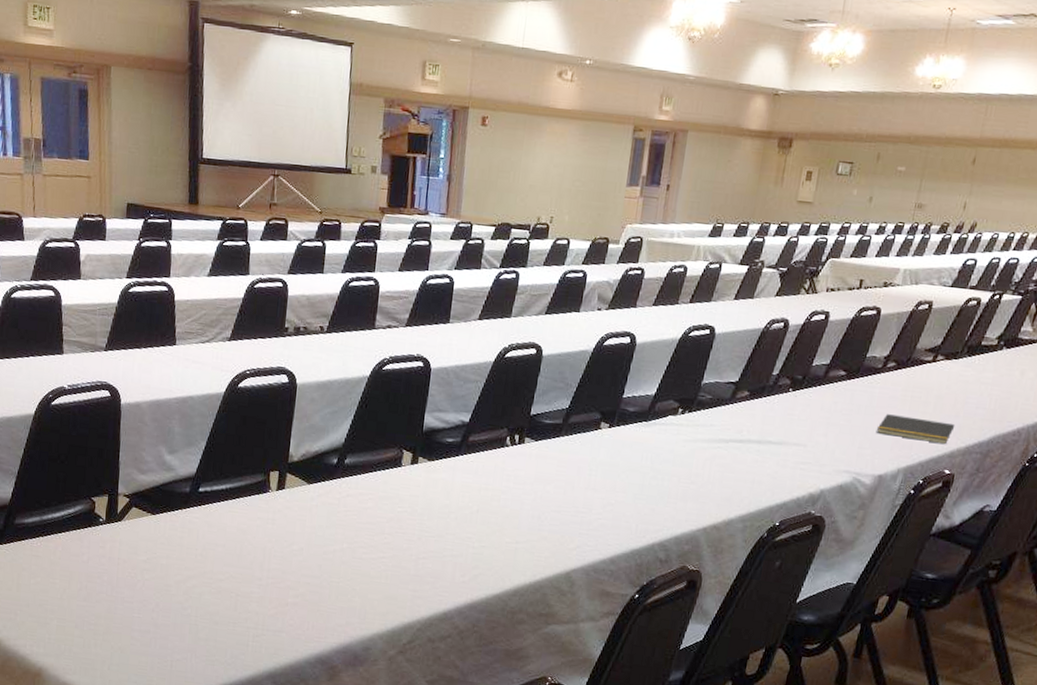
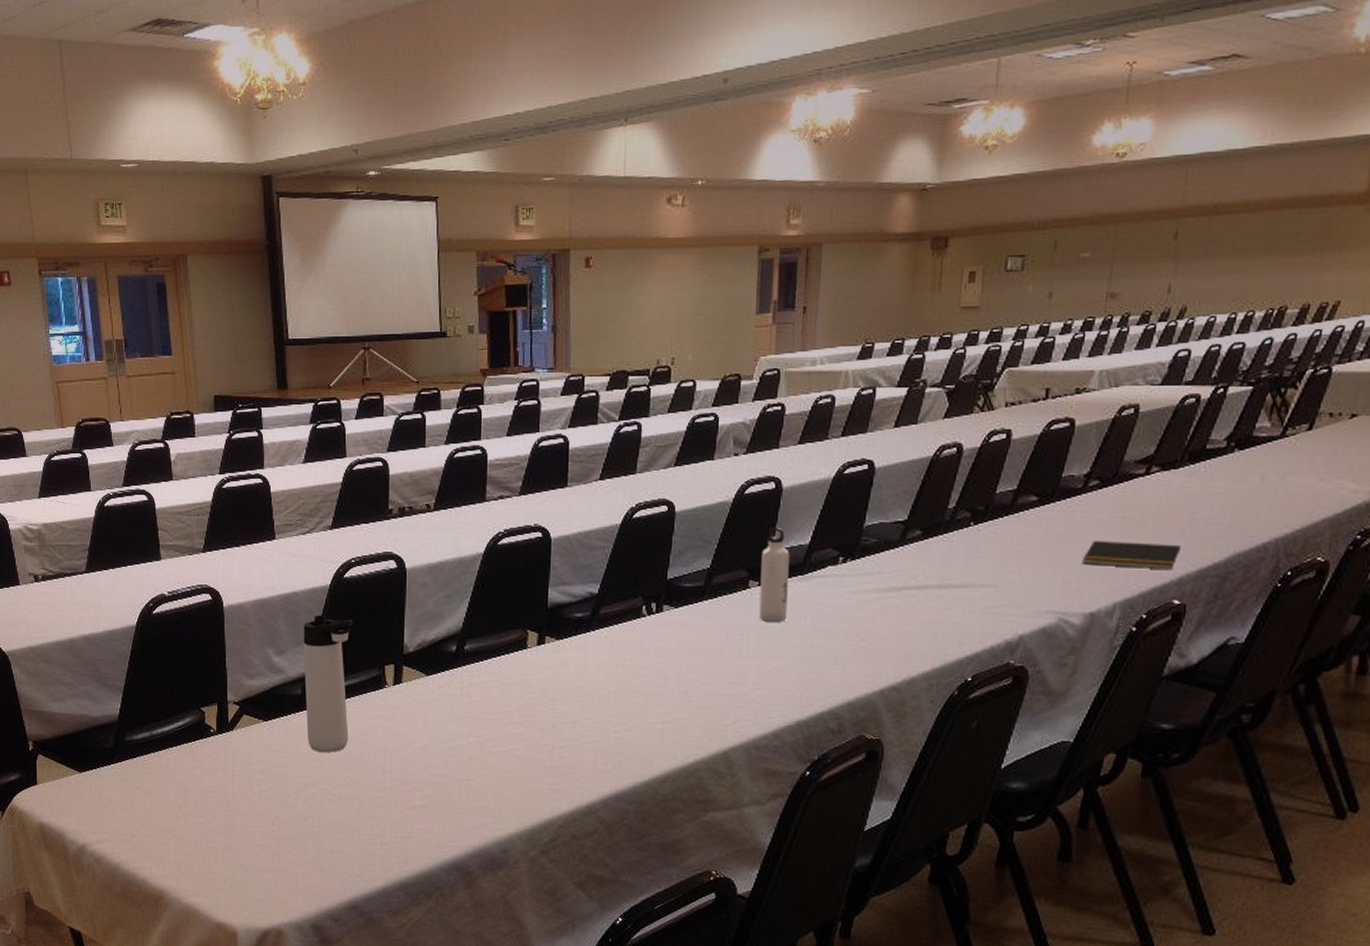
thermos bottle: none [192,419,243,549] -> present [303,615,353,752]
water bottle: none [606,377,638,461] -> present [758,528,790,622]

